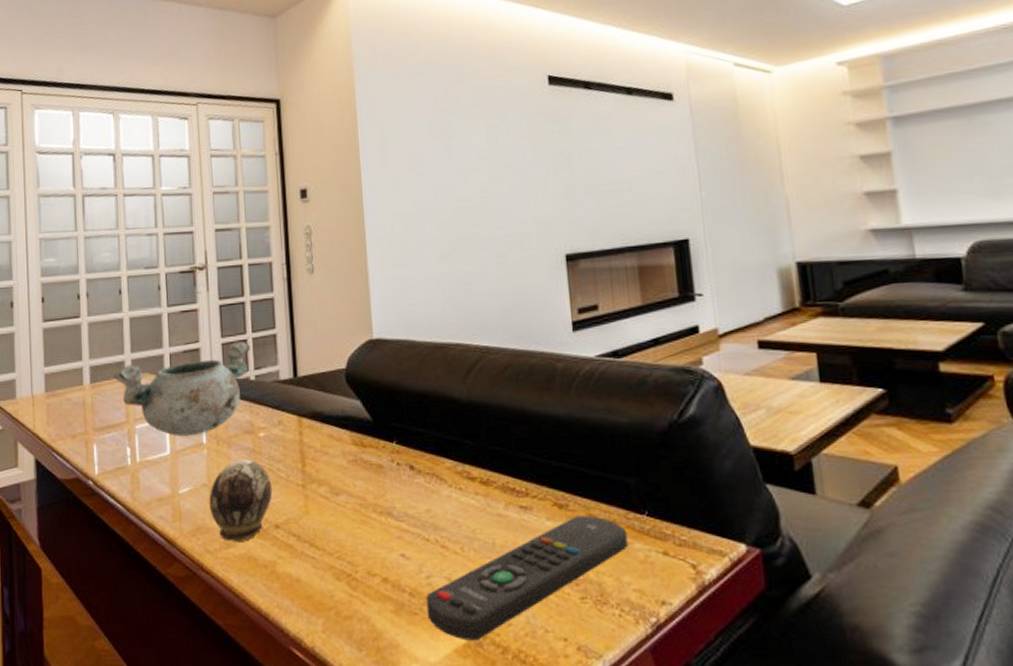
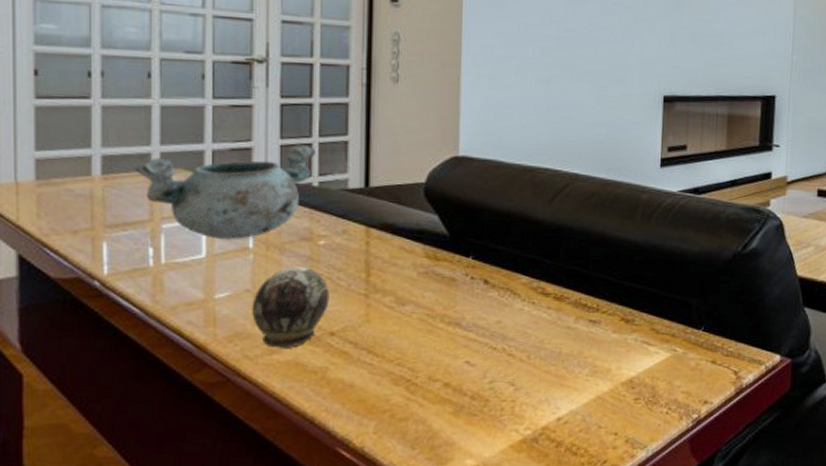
remote control: present [426,515,629,641] -> none [486,329,684,437]

